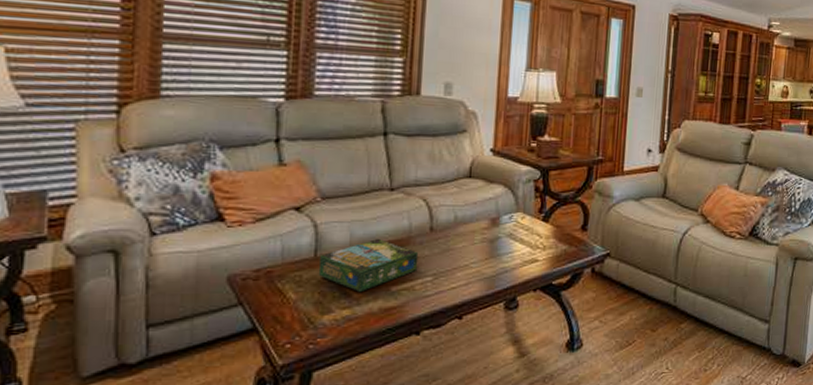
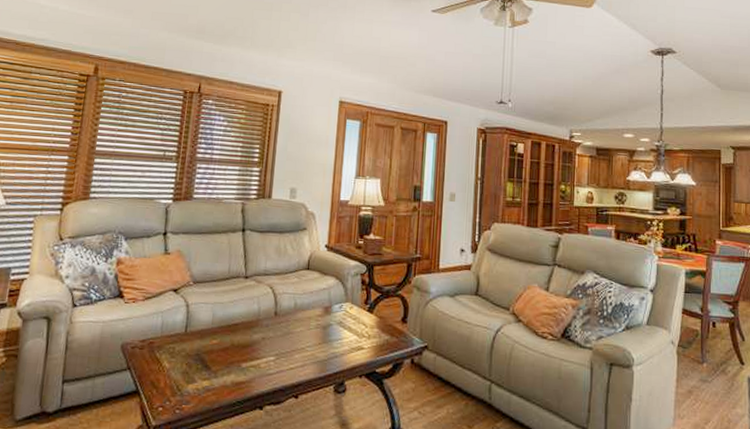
board game: present [318,238,419,293] -> none [187,319,265,367]

